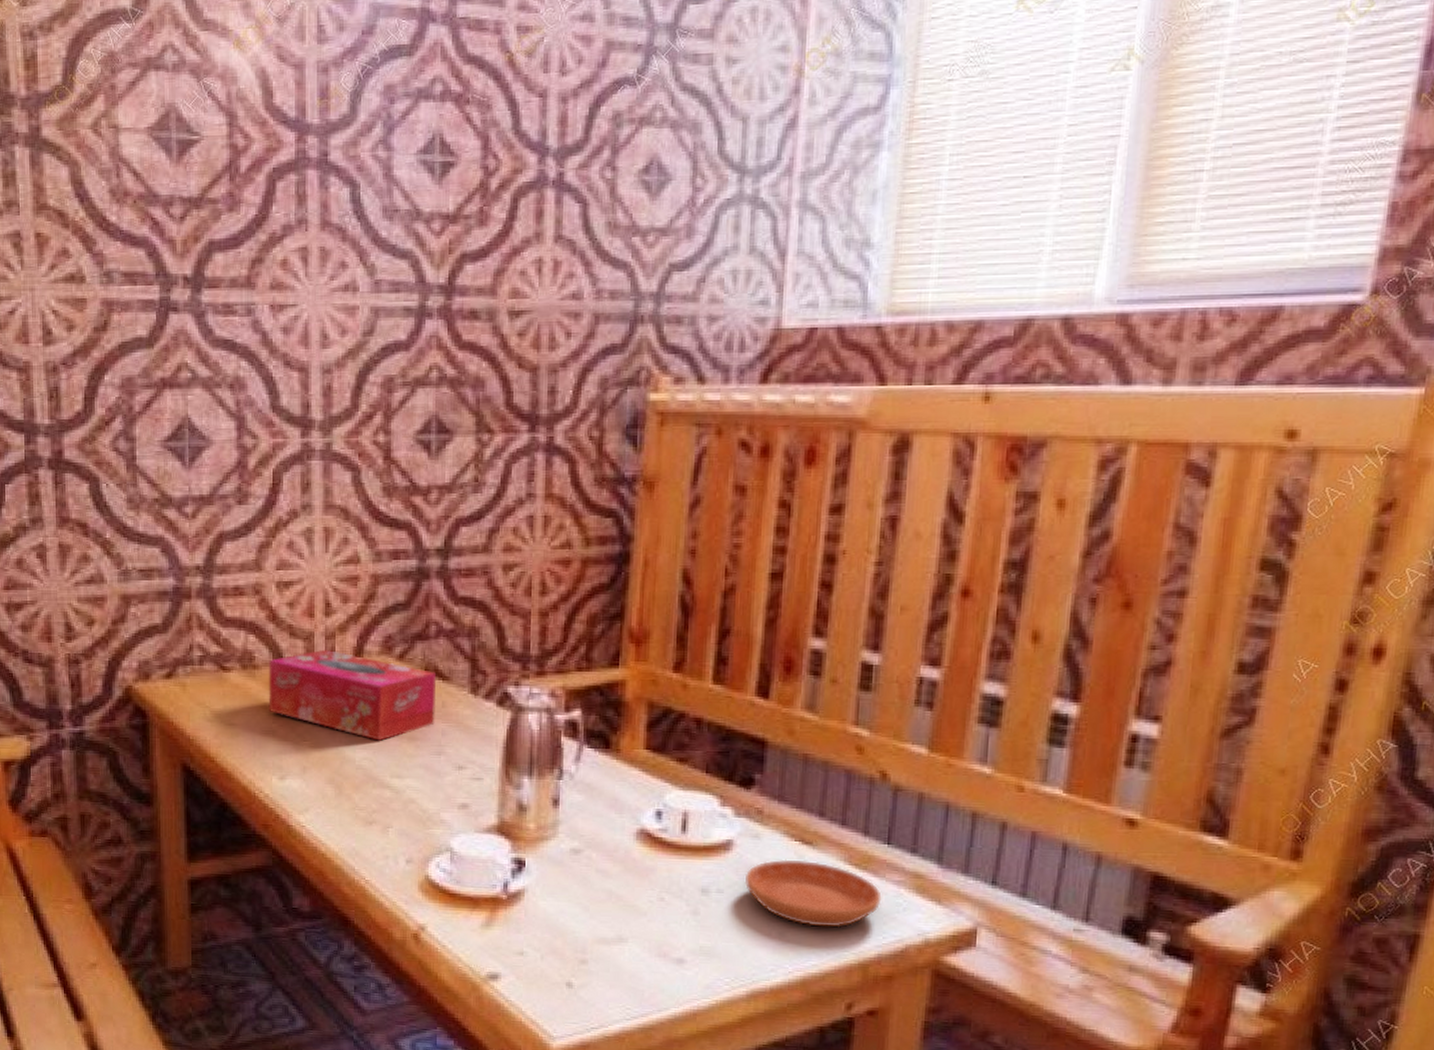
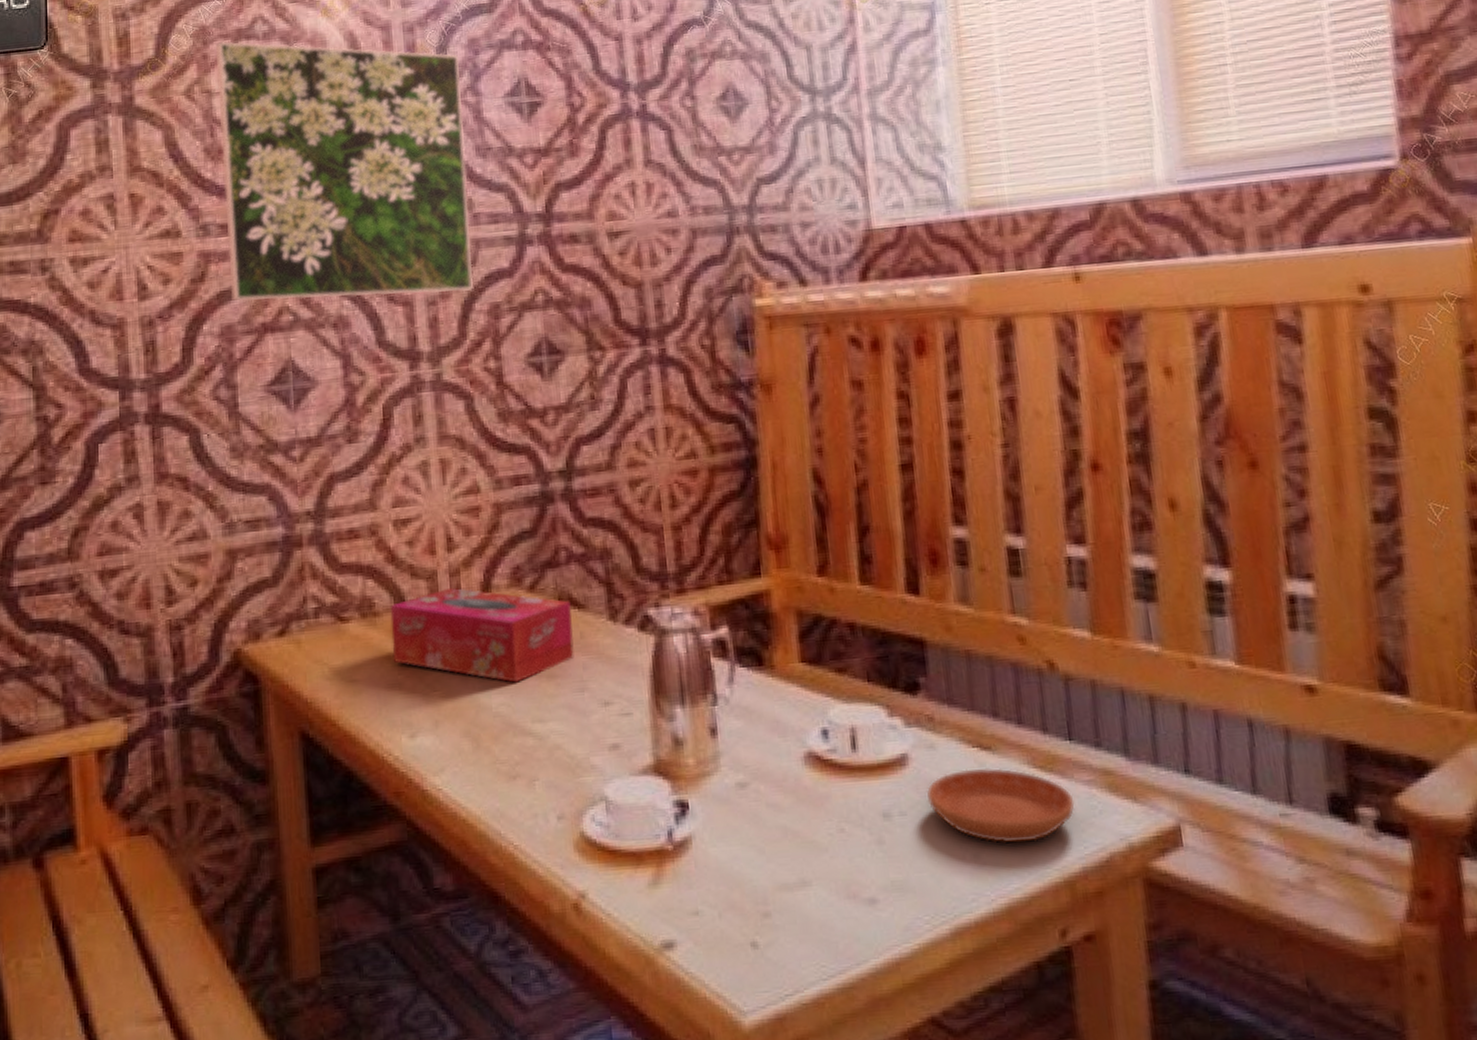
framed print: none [123,70,373,362] -> present [215,41,474,302]

